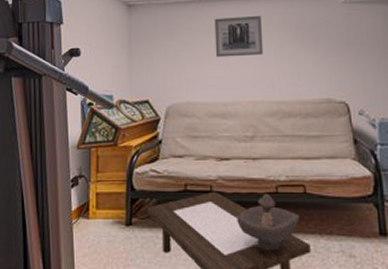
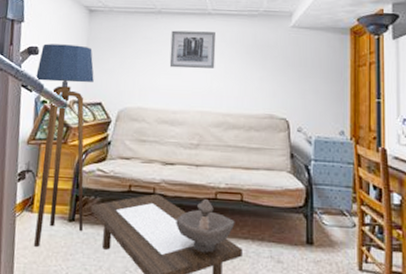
floor lamp: none [80,42,142,254] -> present [34,43,94,247]

